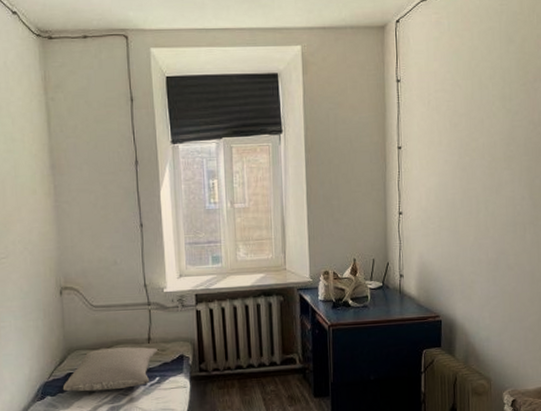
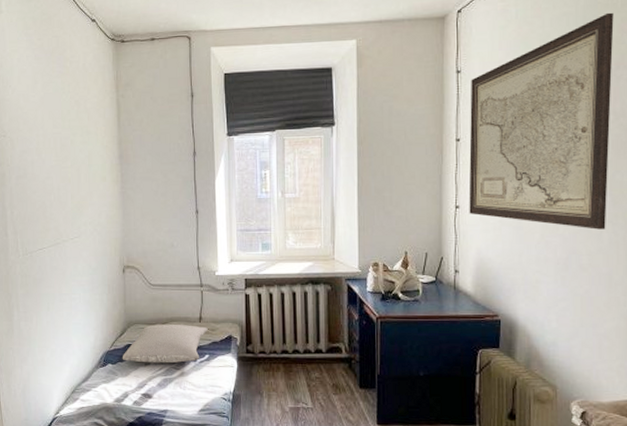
wall art: none [409,29,531,231] -> present [469,12,614,230]

